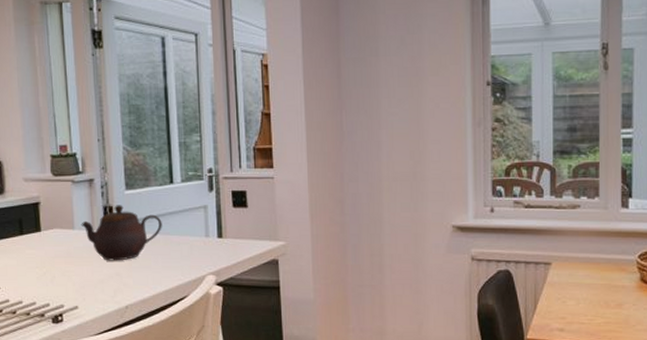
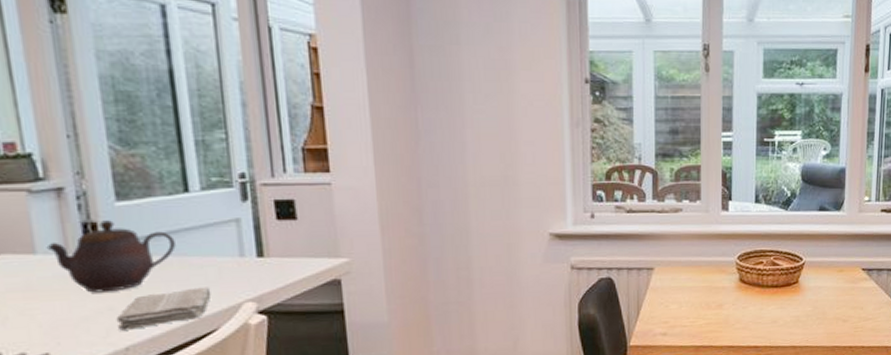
washcloth: none [121,261,185,292] -> present [116,287,212,331]

